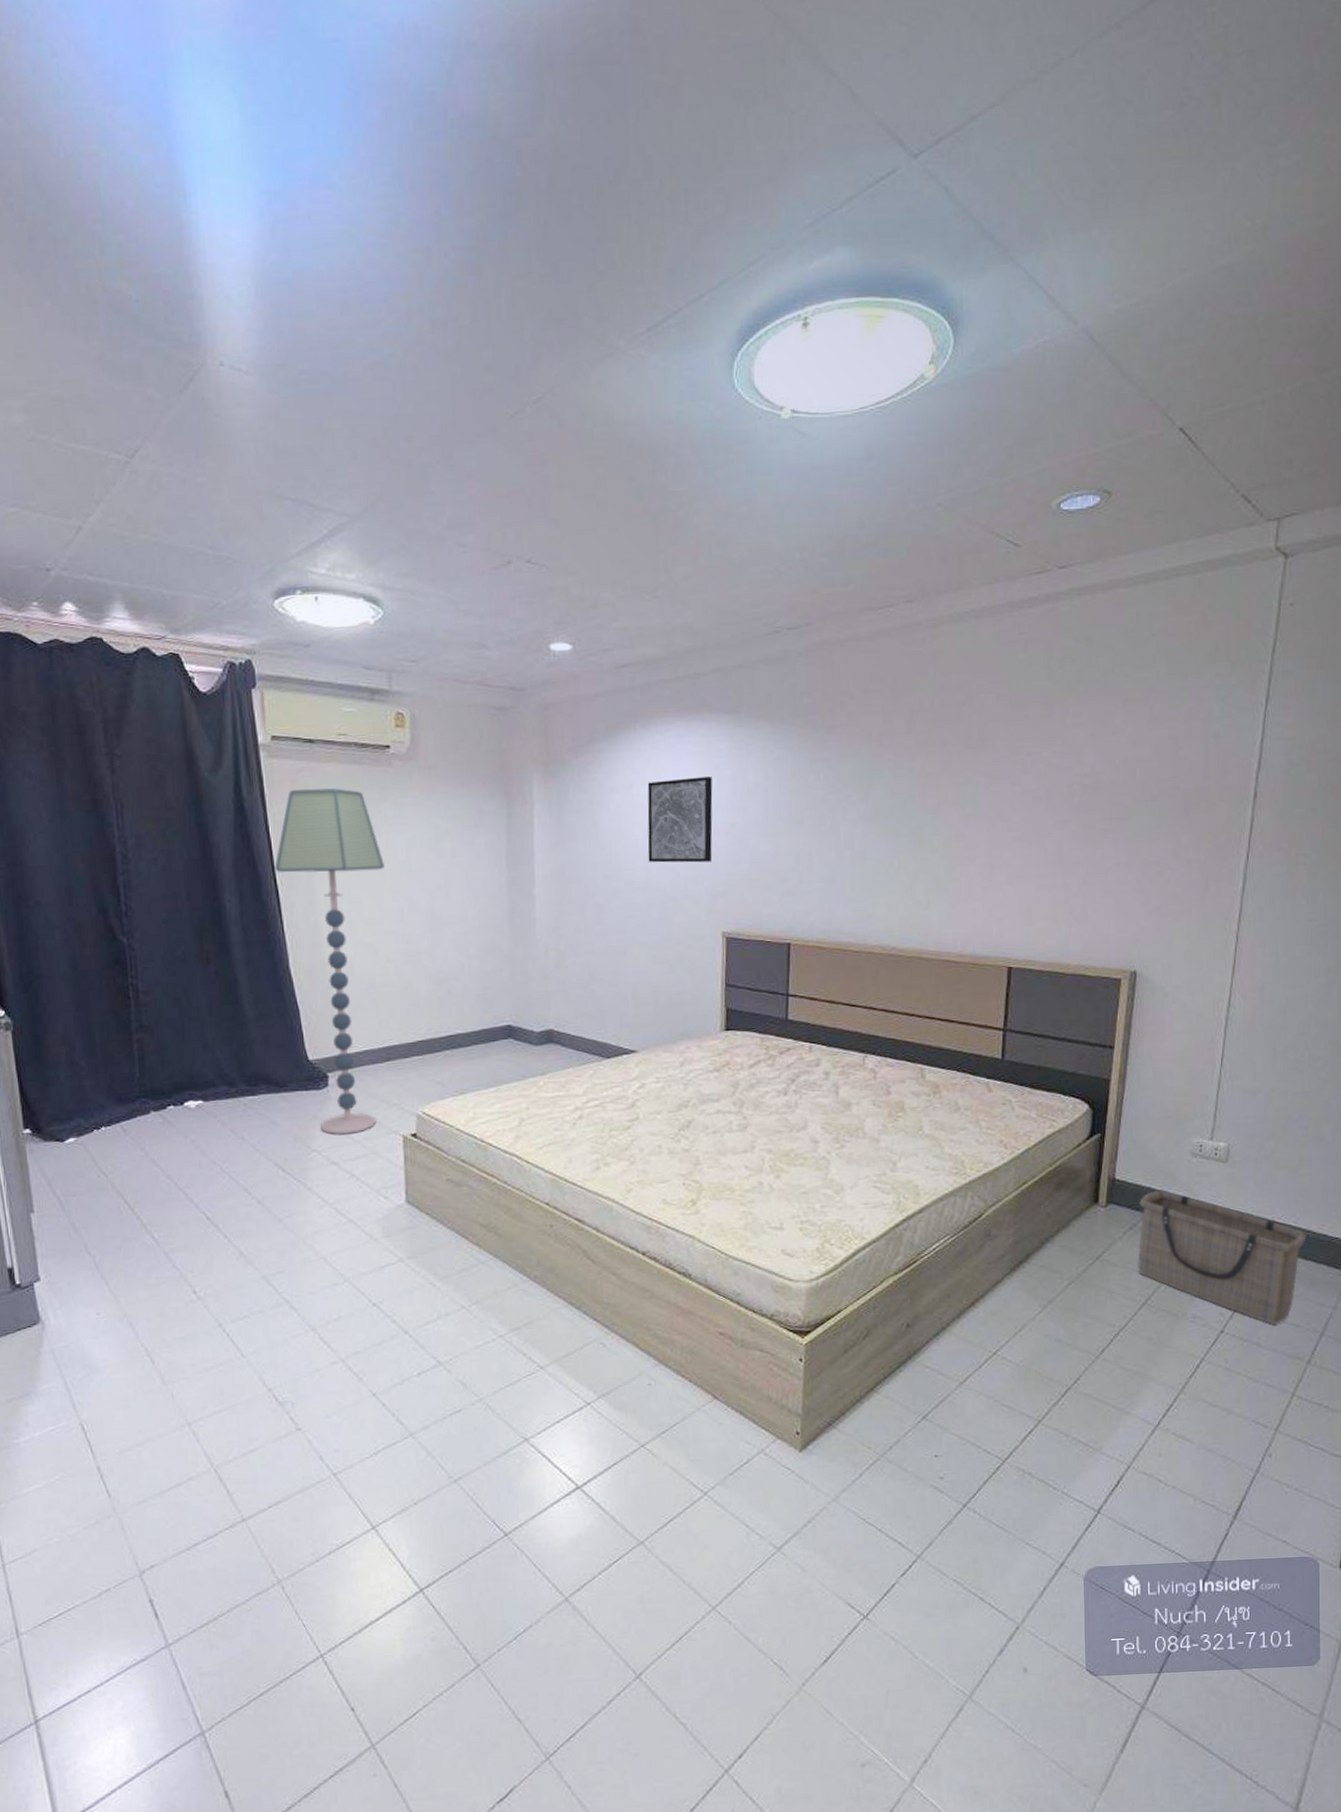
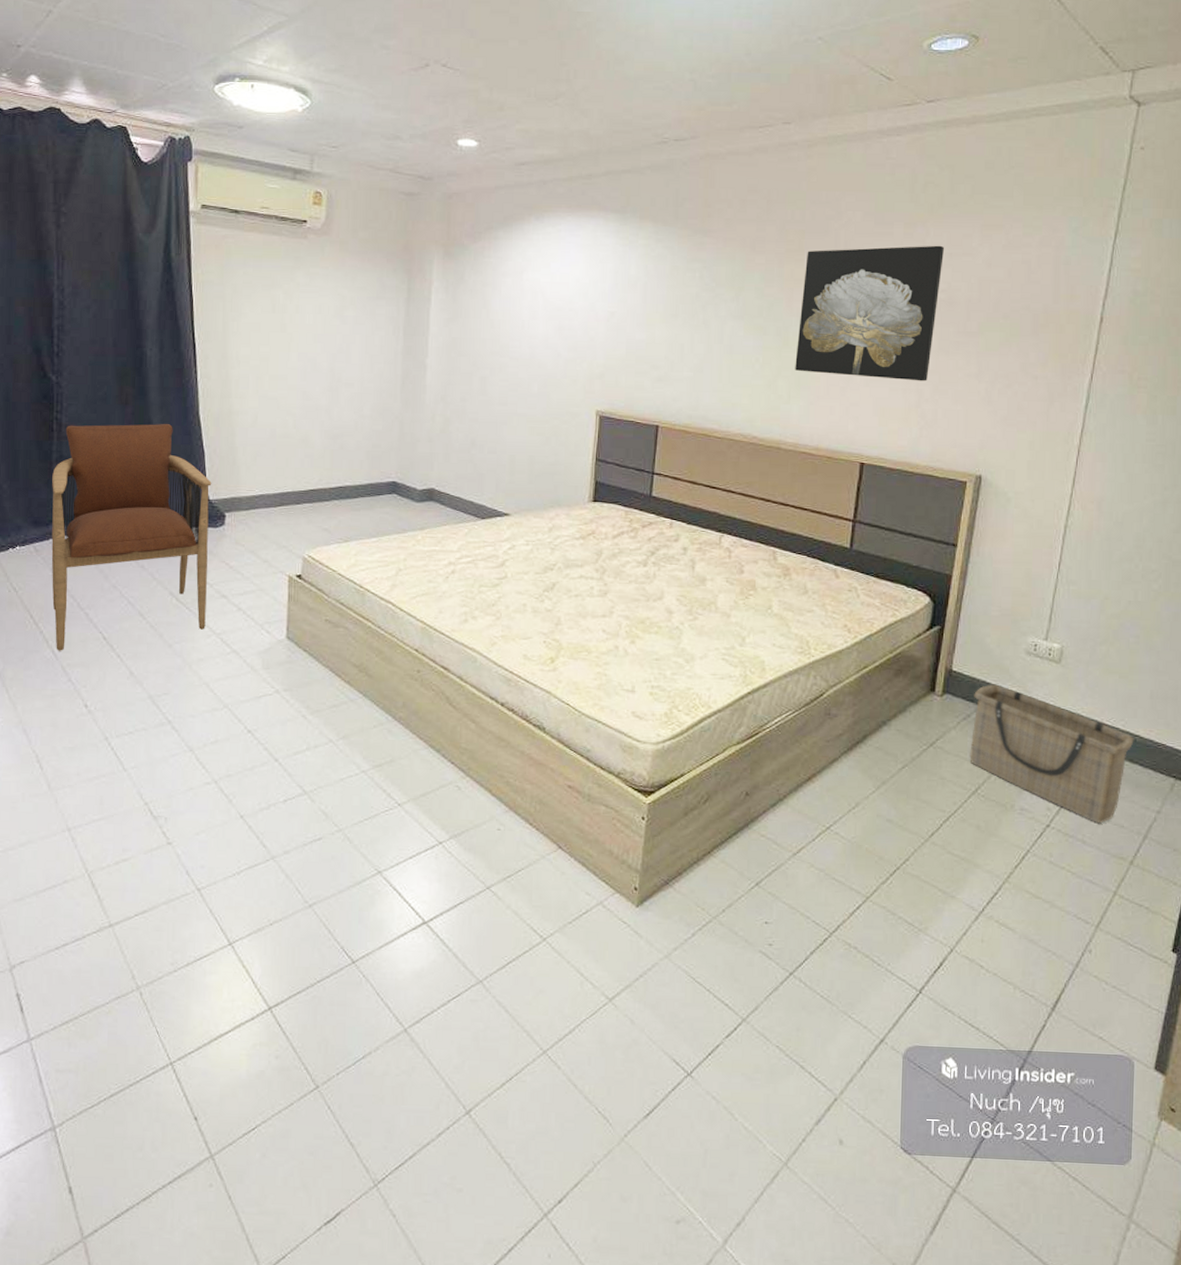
armchair: none [133,981,317,1236] -> present [51,424,212,651]
floor lamp: present [274,788,384,1134] -> none [194,253,293,570]
wall art: present [647,777,713,863] -> none [533,268,596,346]
wall art: none [932,725,1085,875] -> present [795,245,944,382]

